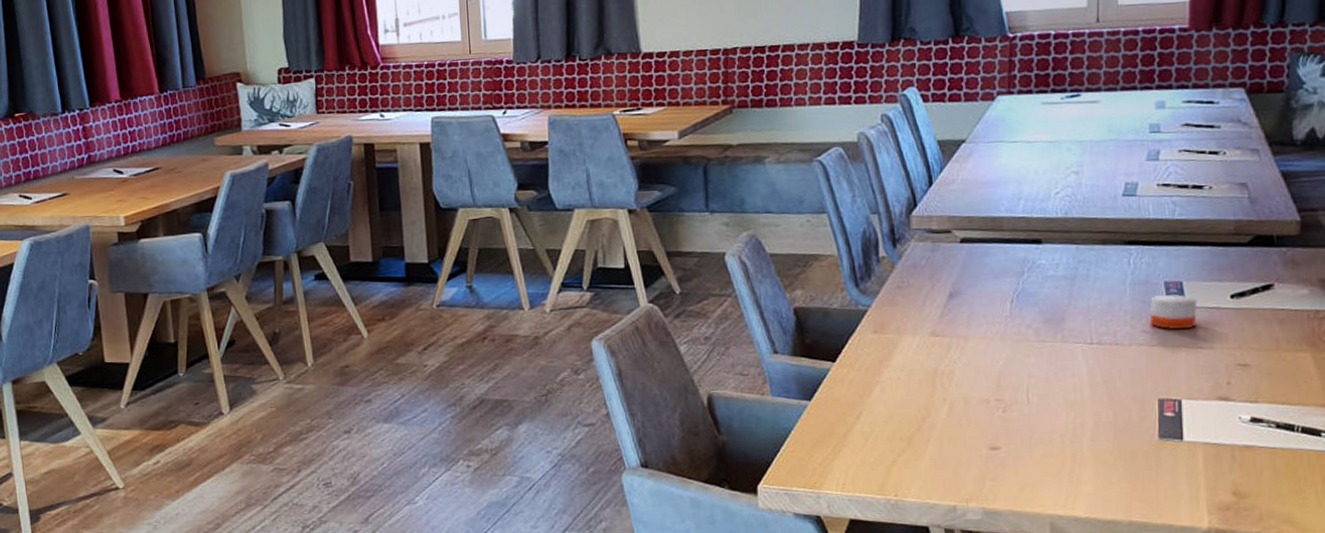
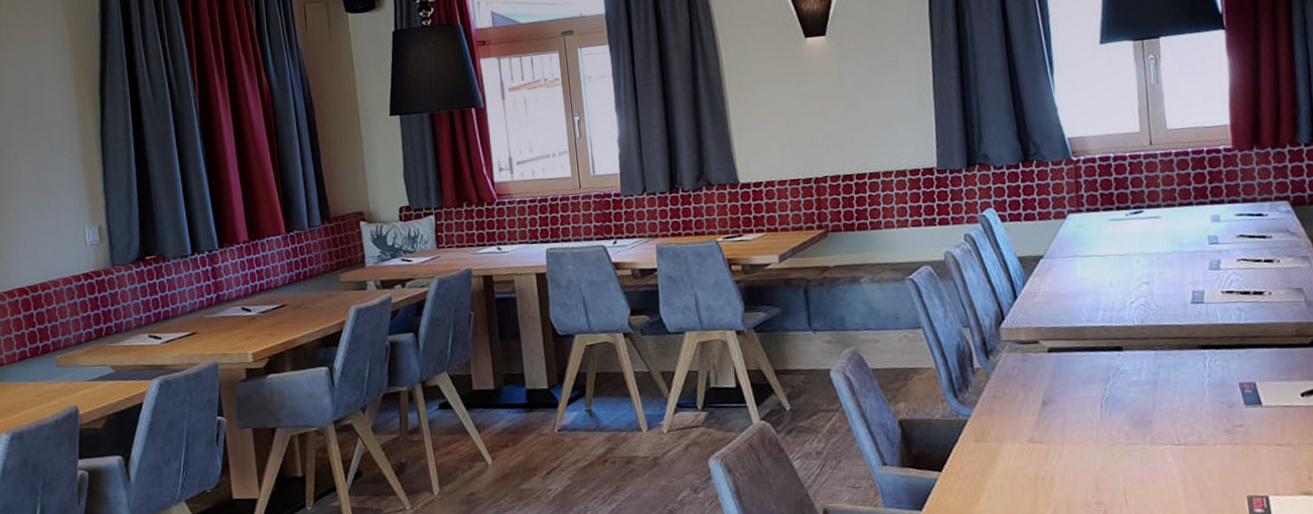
candle: present [1149,285,1198,330] -> none [1228,386,1273,428]

